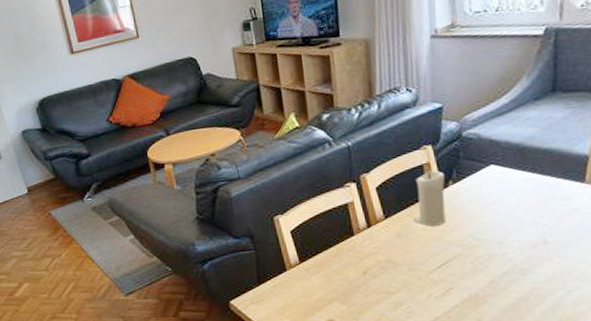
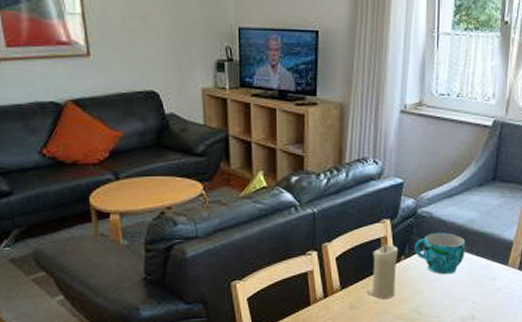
cup: none [463,153,527,198] -> present [415,232,466,275]

